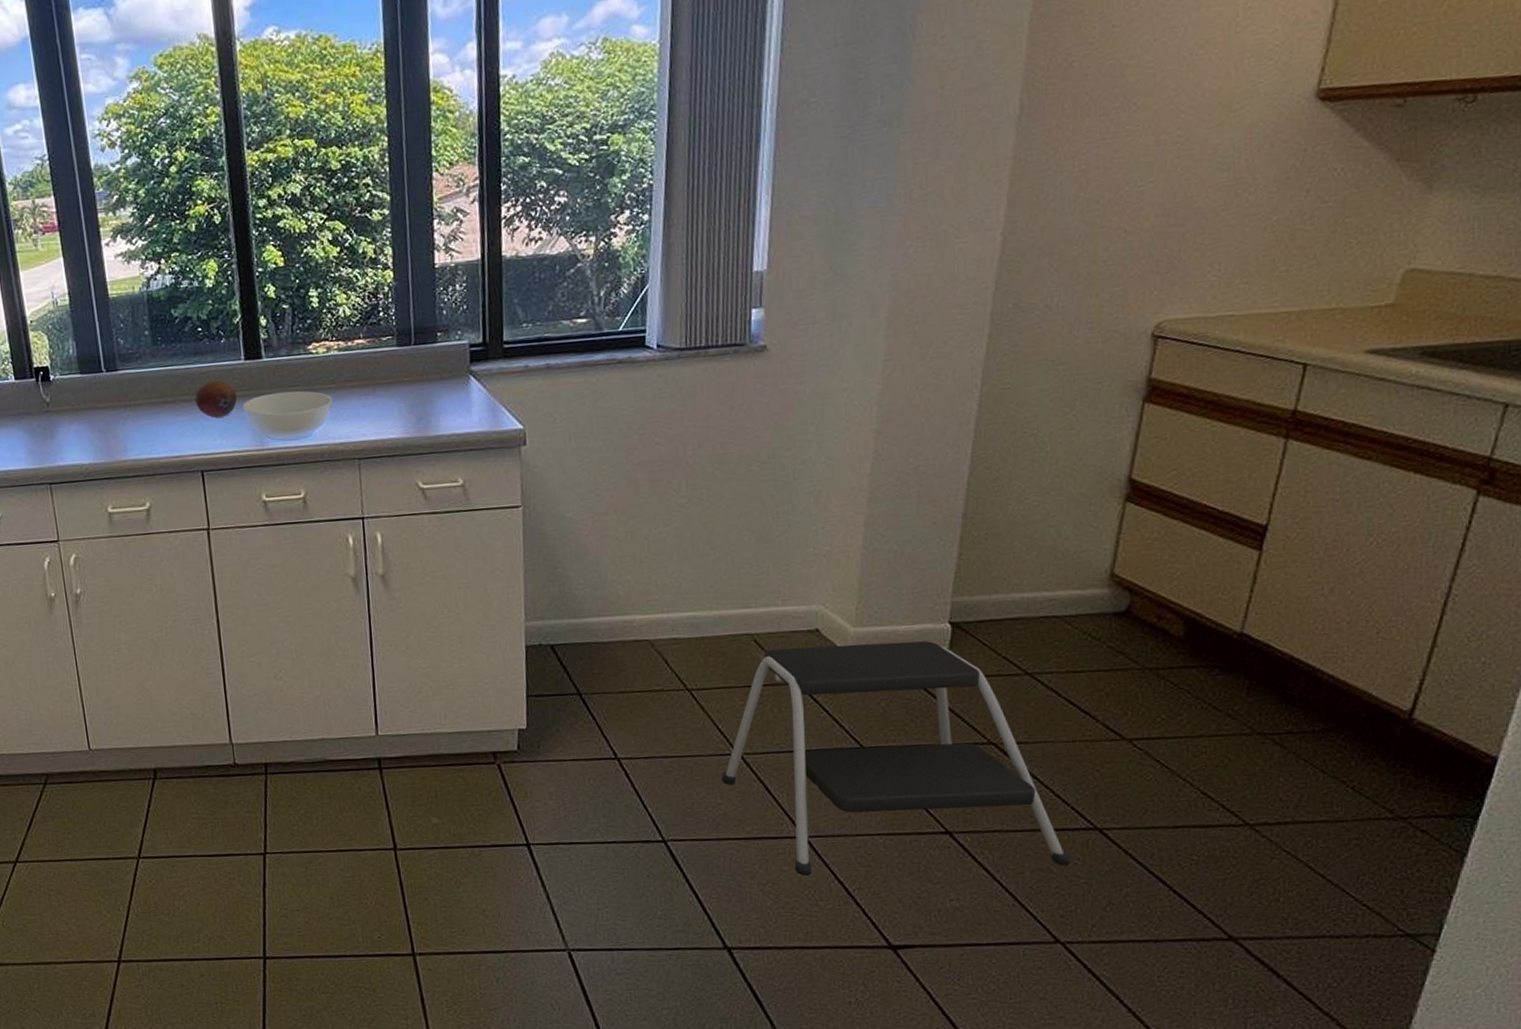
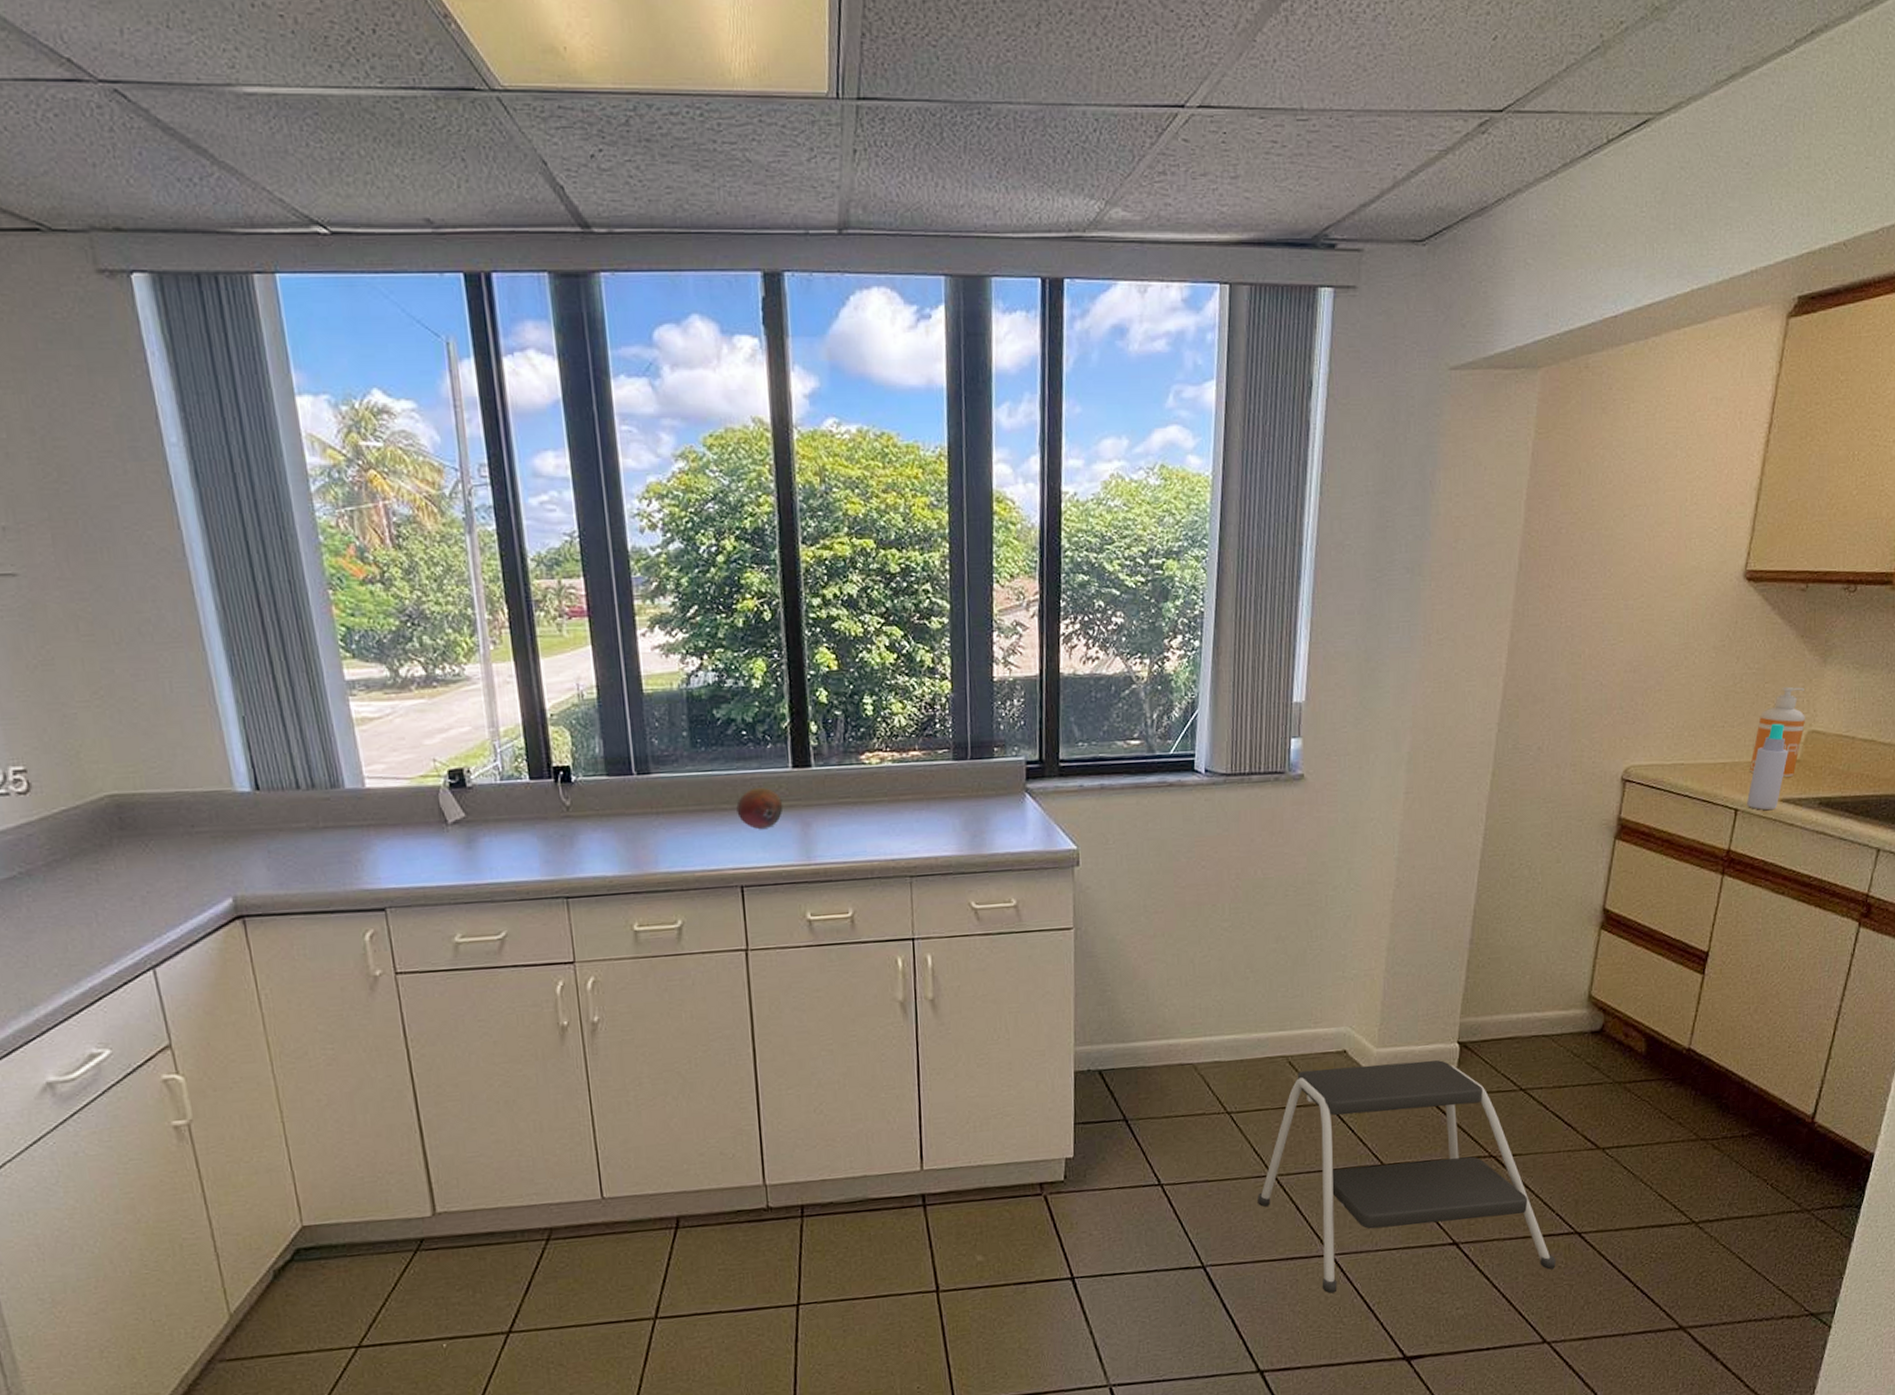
bowl: present [243,390,333,442] -> none [789,802,886,857]
spray bottle: none [1320,263,1378,364] -> present [1747,723,1789,811]
soap dispenser: none [1322,219,1402,326] -> present [1749,686,1805,778]

